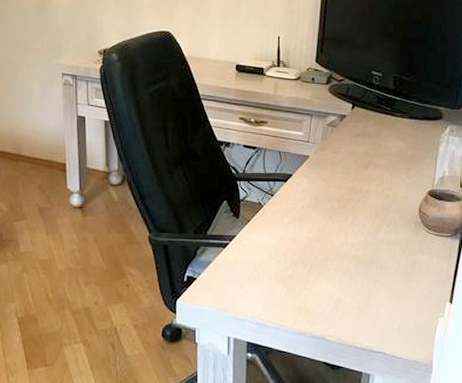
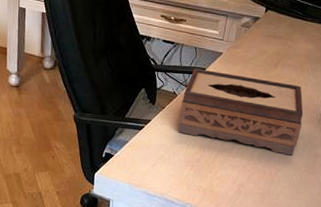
tissue box: none [266,174,399,264] -> present [178,68,304,156]

